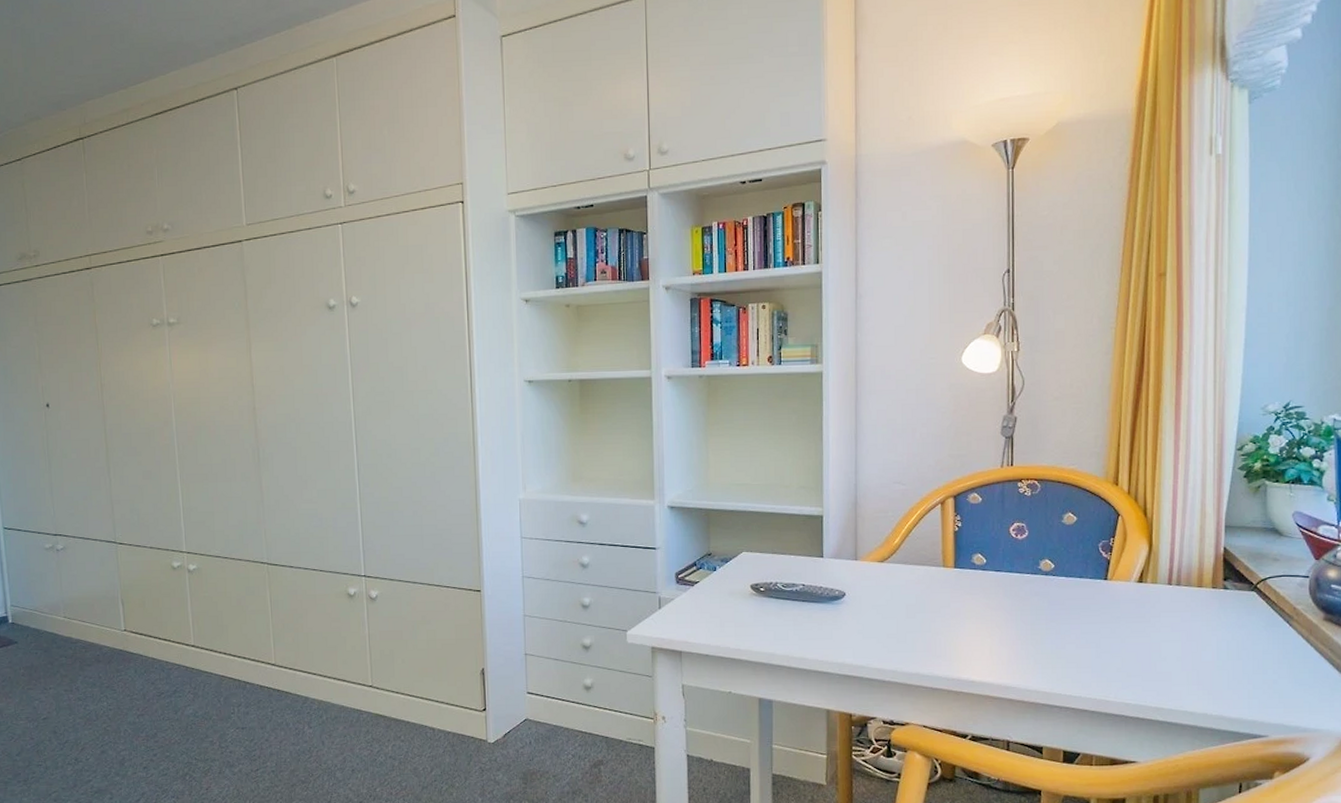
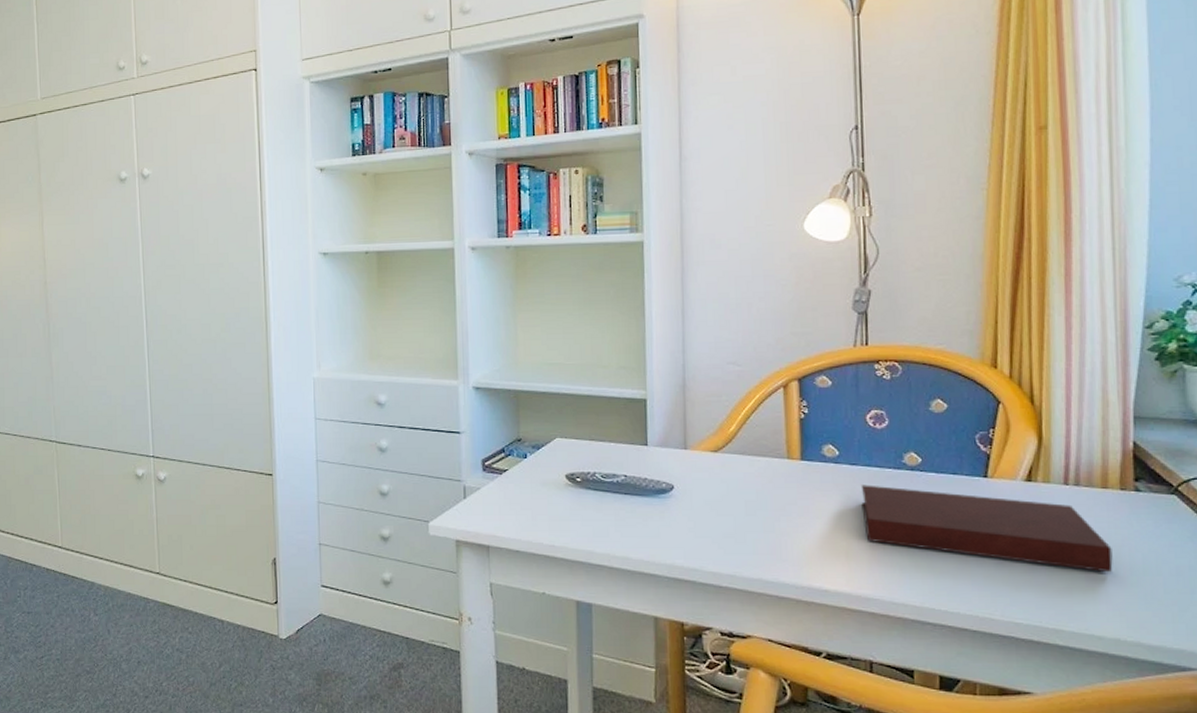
notebook: none [1004,588,1204,659] -> present [861,485,1113,573]

